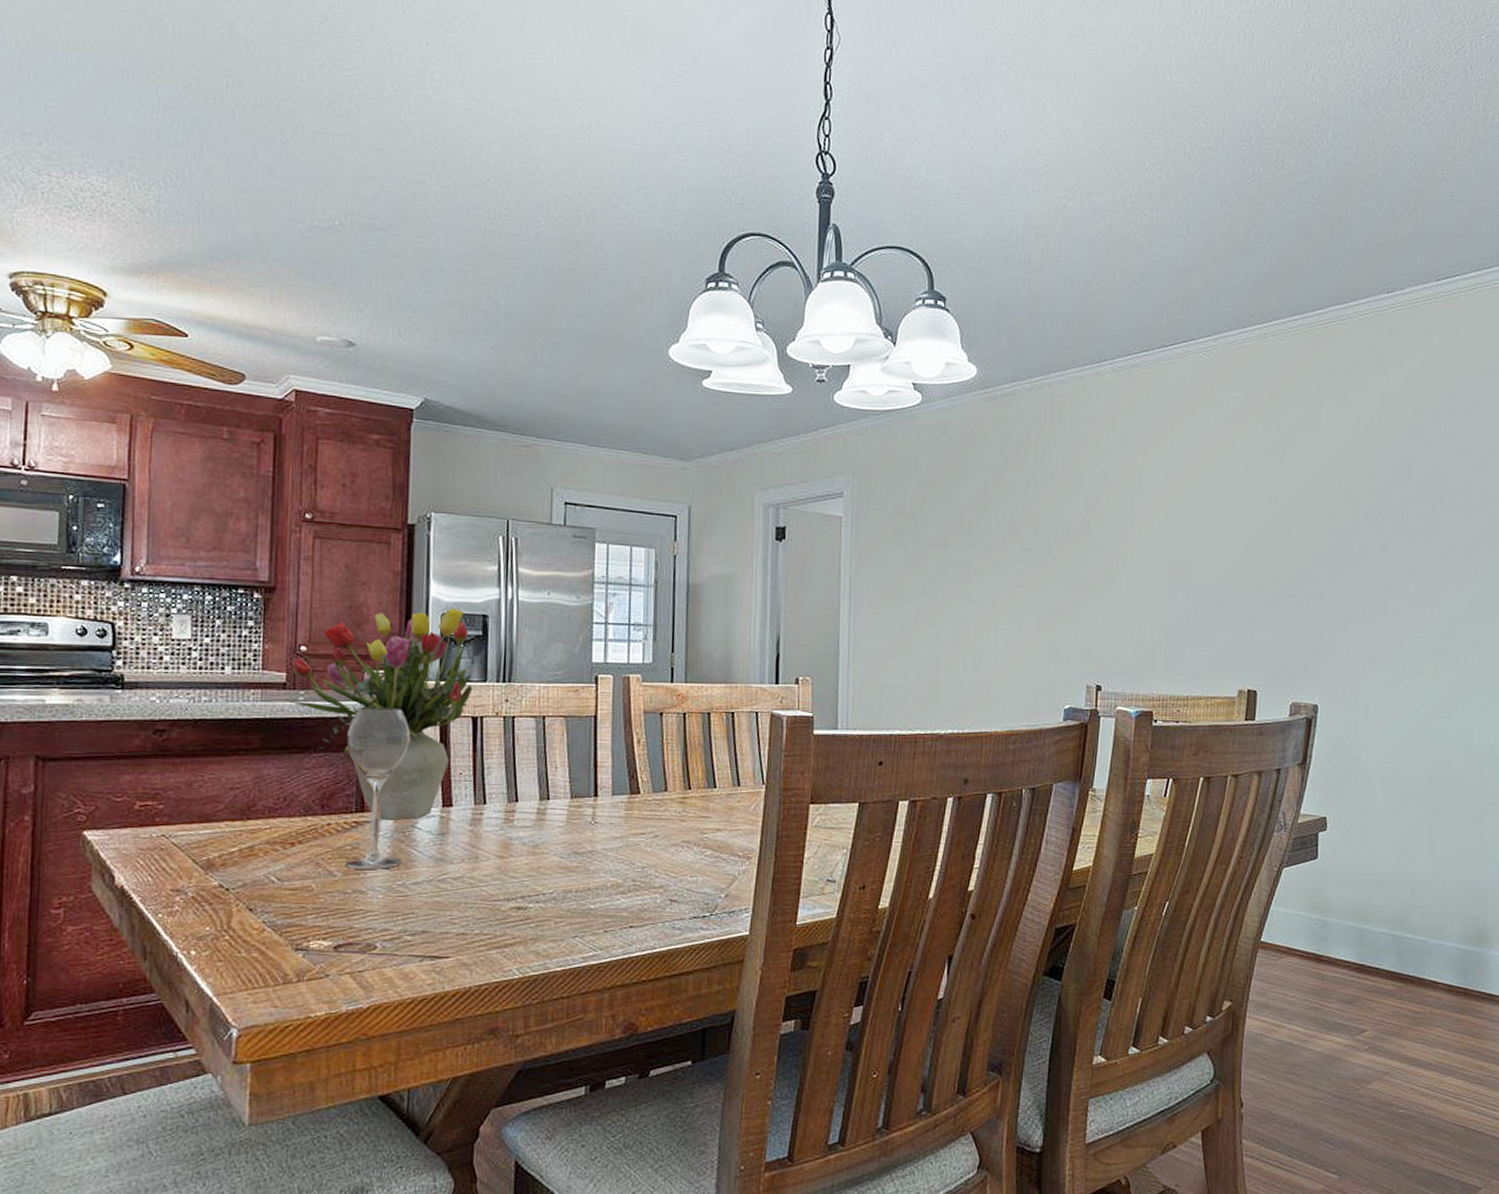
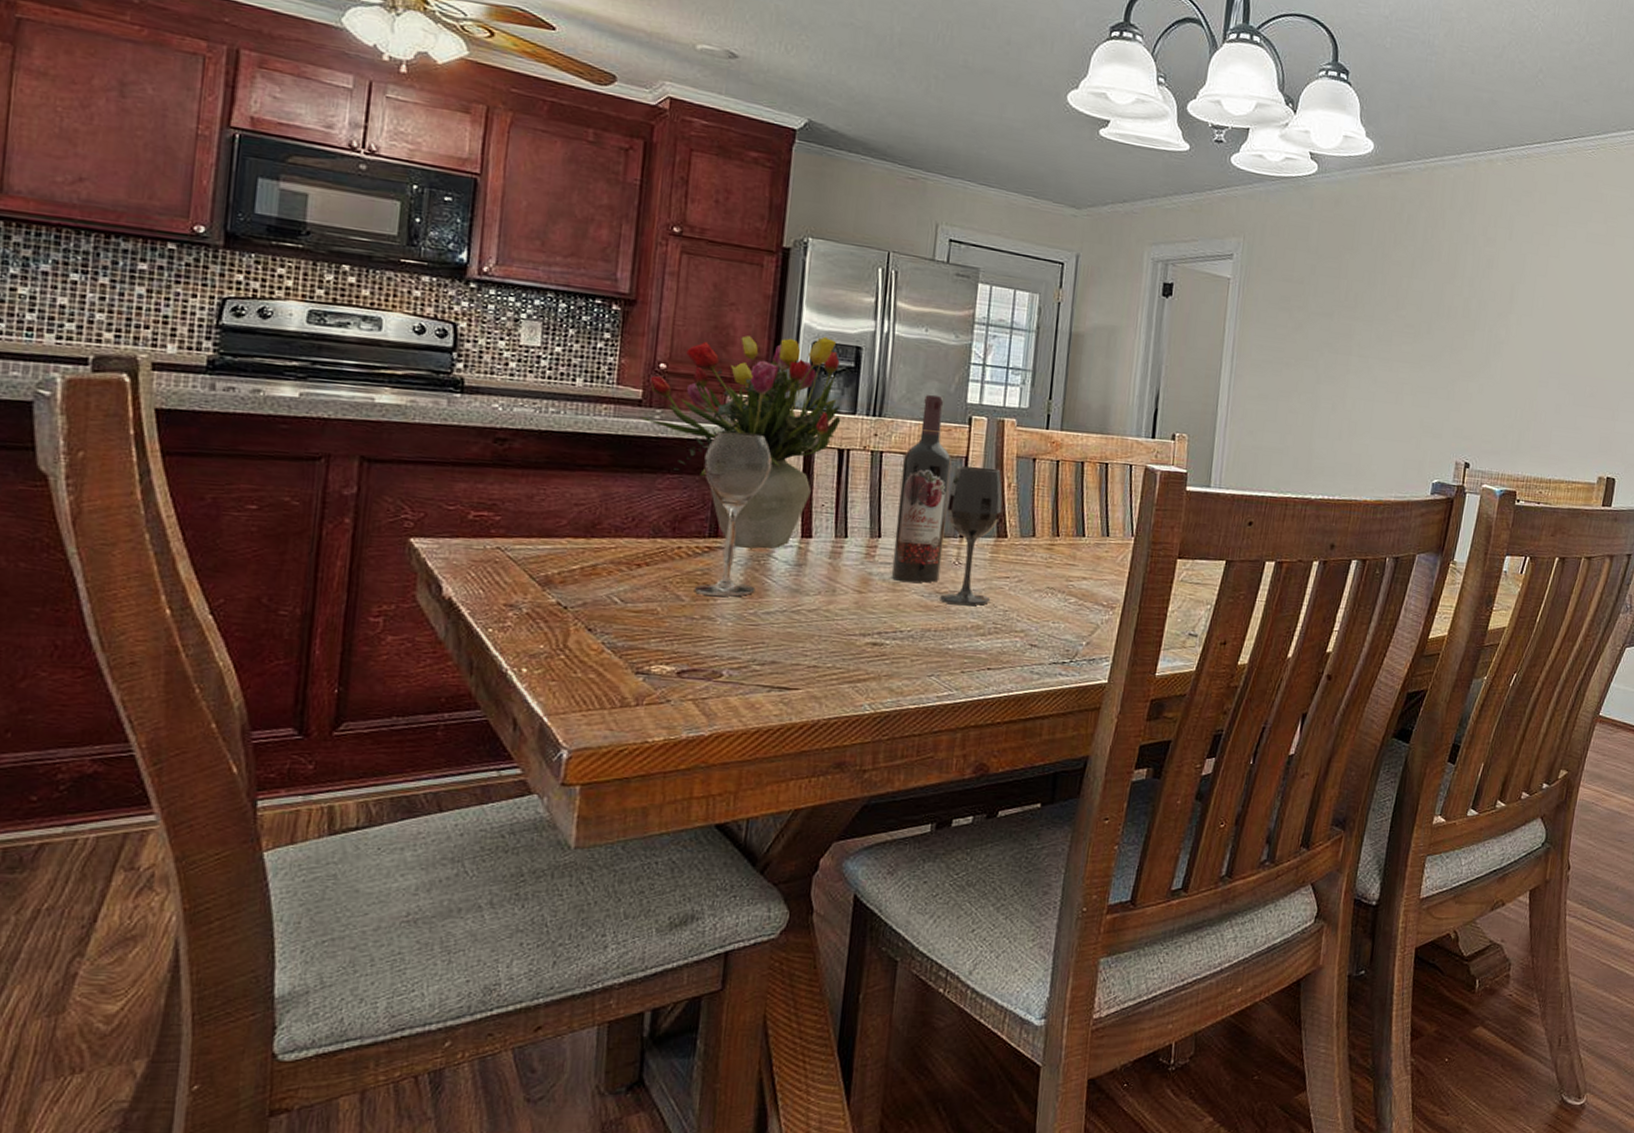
wine bottle: none [530,656,582,844] -> present [891,395,952,583]
wine glass: none [579,724,634,865] -> present [940,466,1003,606]

